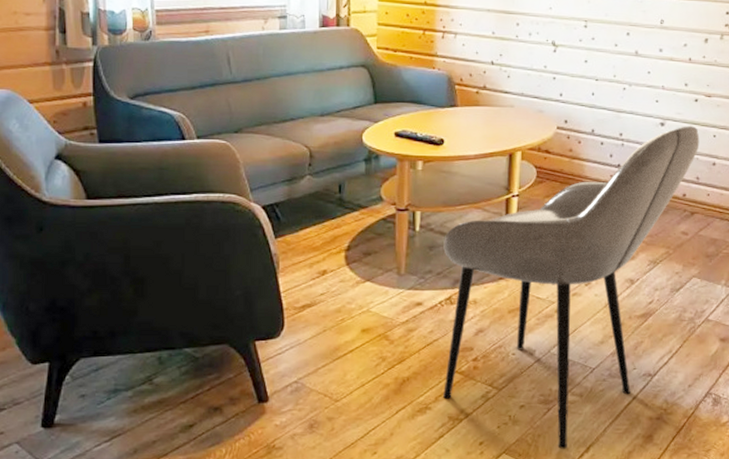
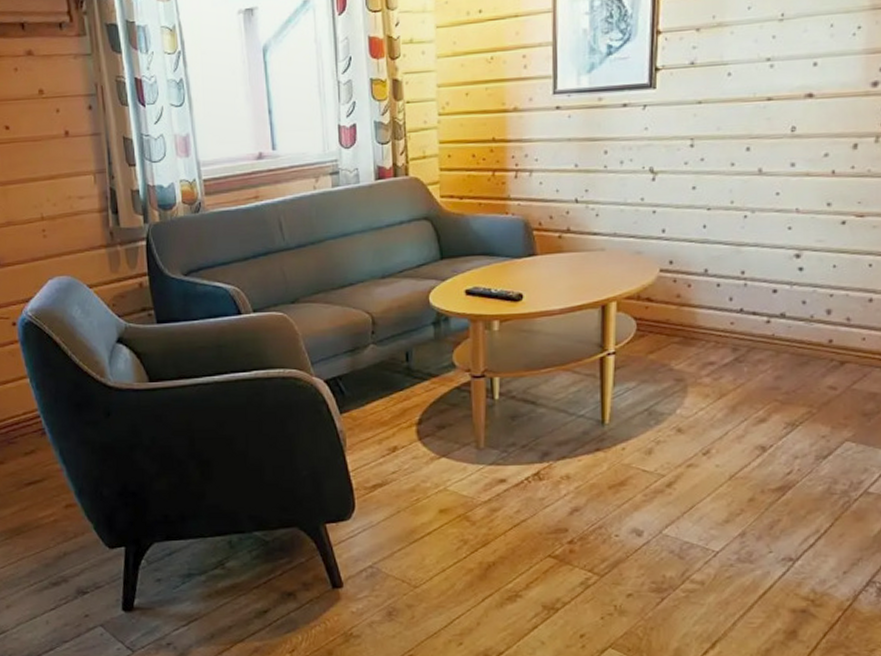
armchair: present [443,126,700,450] -> none [528,255,850,646]

